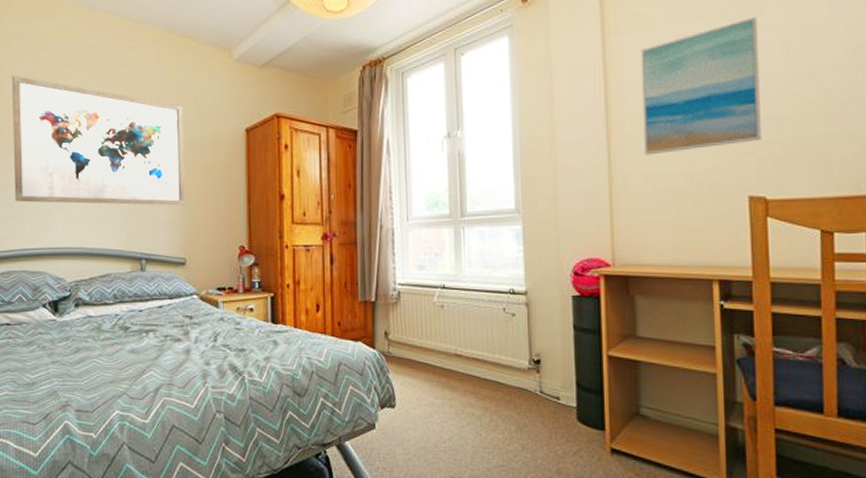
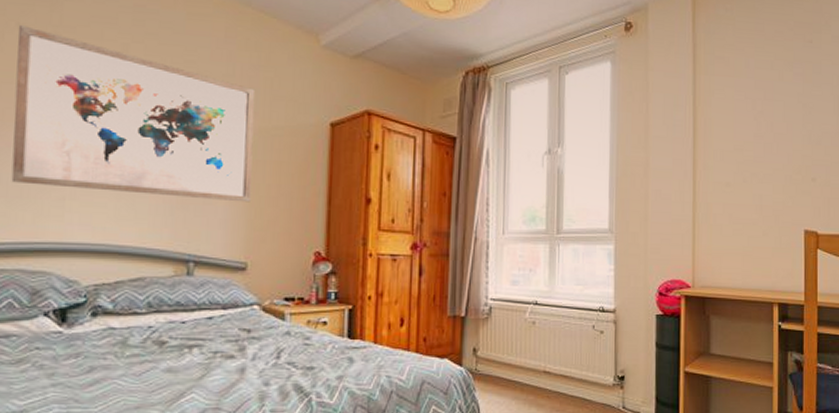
wall art: present [640,16,762,155] -> none [723,74,817,187]

